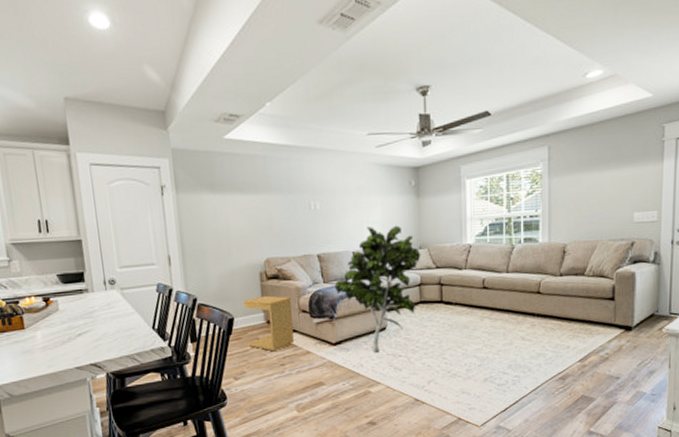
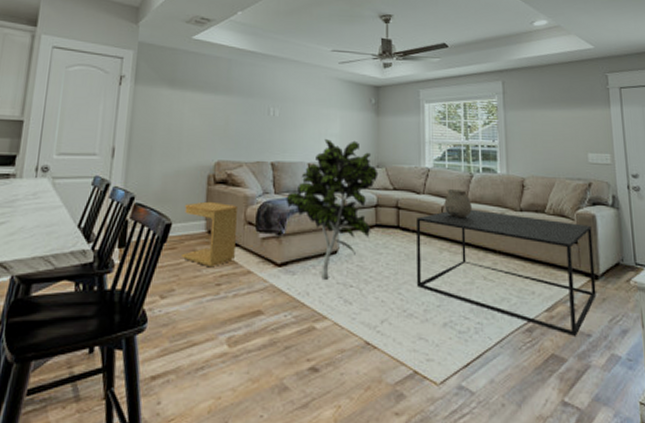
coffee table: none [459,278,630,380] -> present [417,209,596,336]
ceramic pot: none [485,261,512,288] -> present [444,189,472,217]

